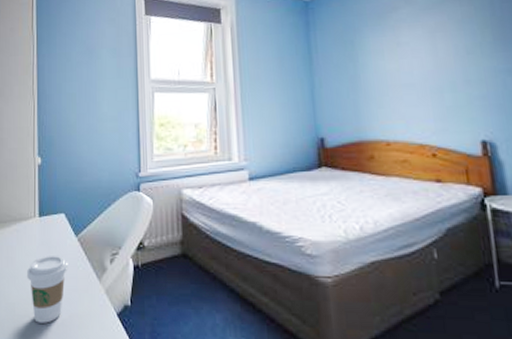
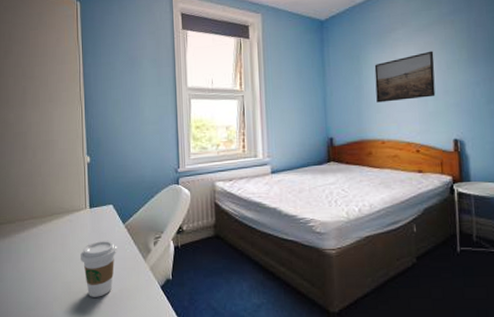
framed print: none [373,32,454,96] -> present [374,51,436,103]

